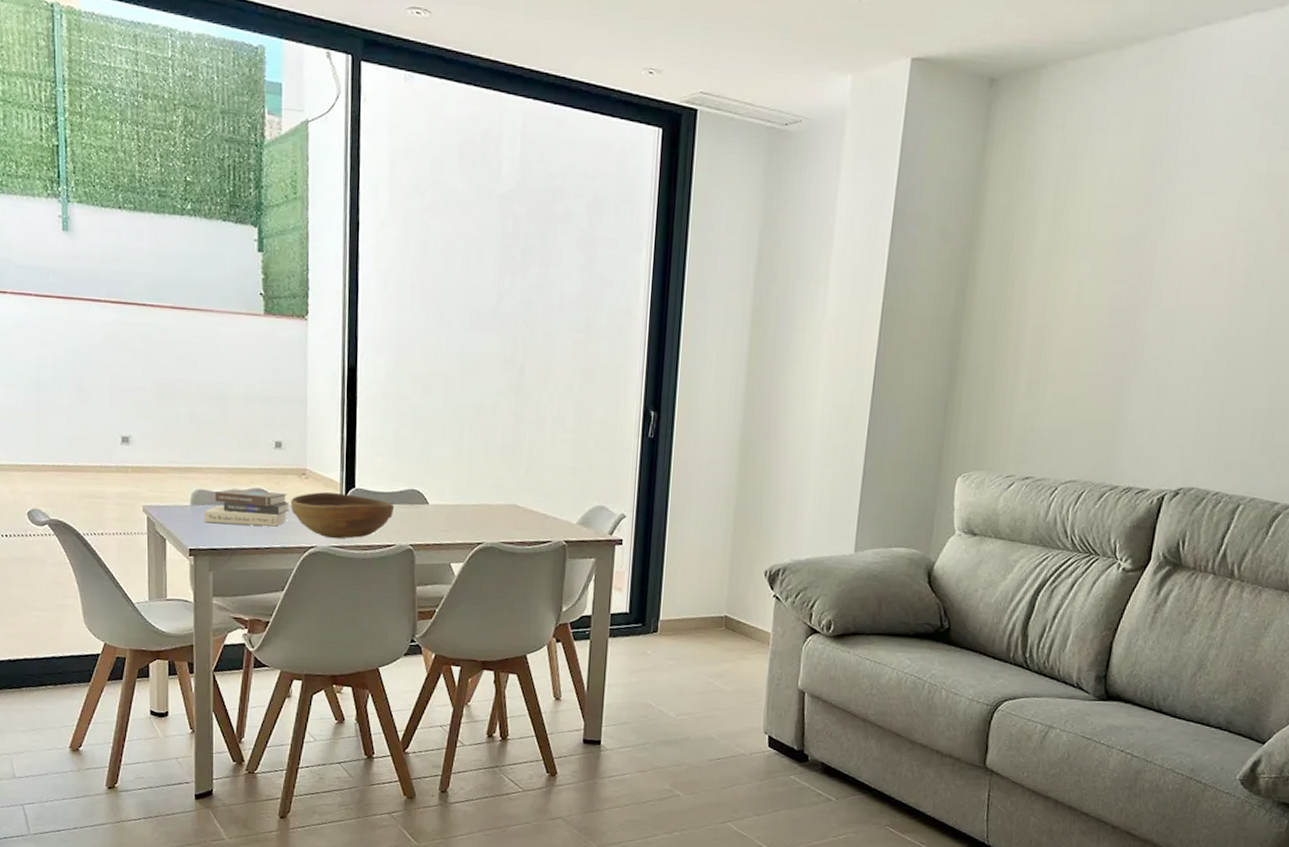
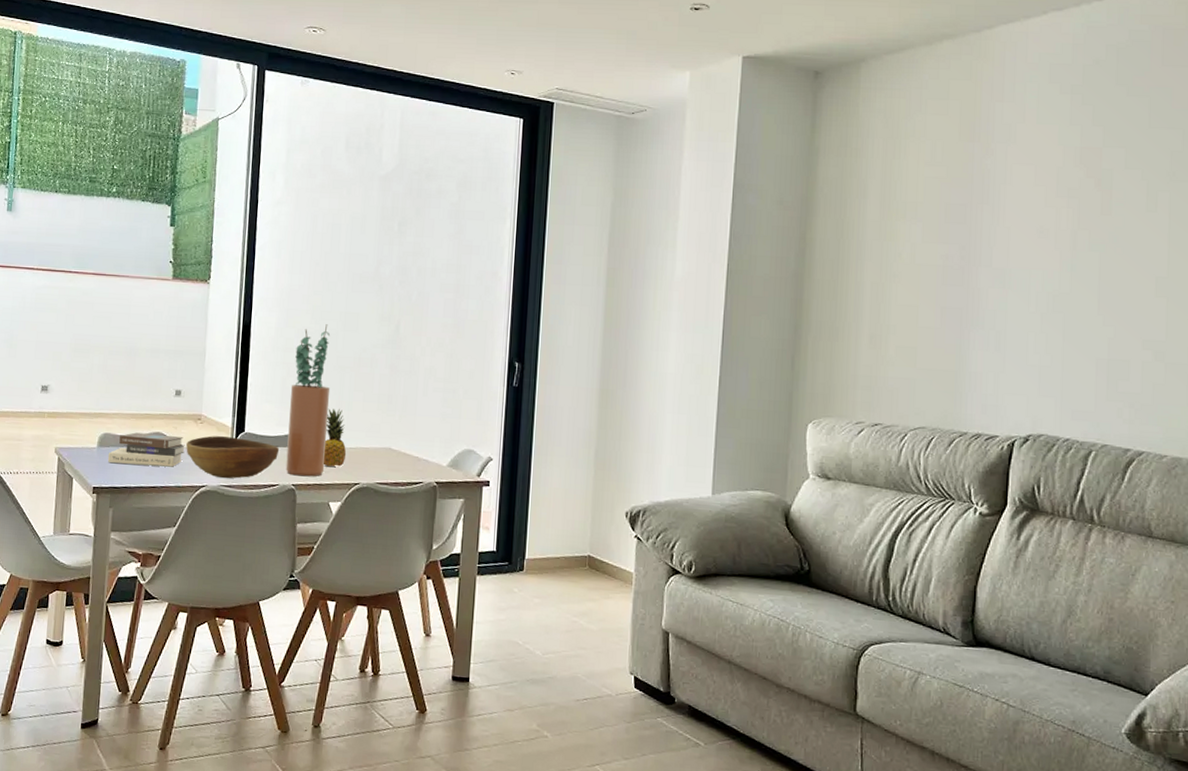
vase: none [402,367,449,536] -> present [285,324,331,477]
fruit: none [444,461,468,526] -> present [324,408,347,467]

